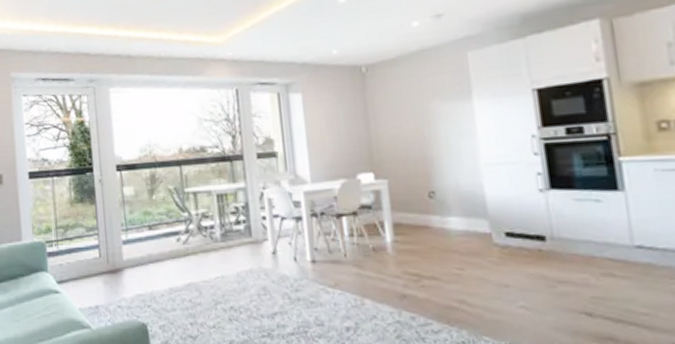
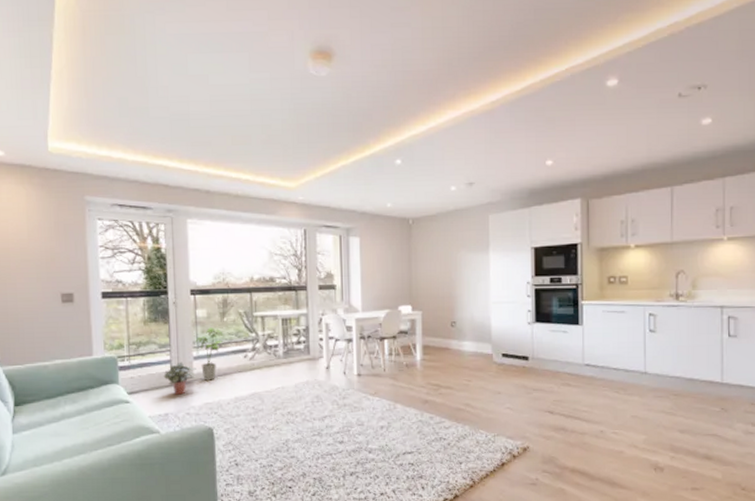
potted plant: none [92,246,126,285] -> present [163,362,196,395]
house plant: none [123,207,153,268] -> present [195,327,224,381]

